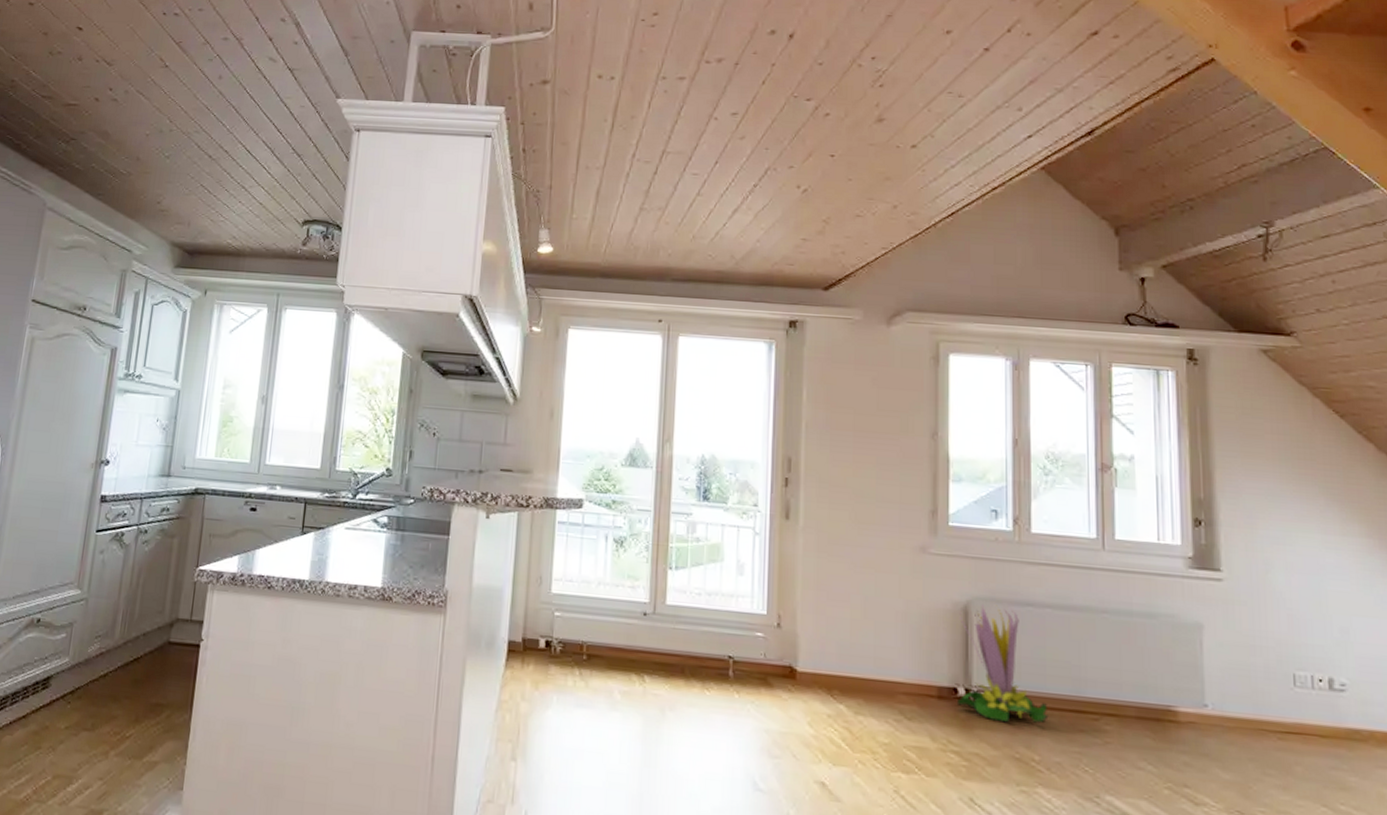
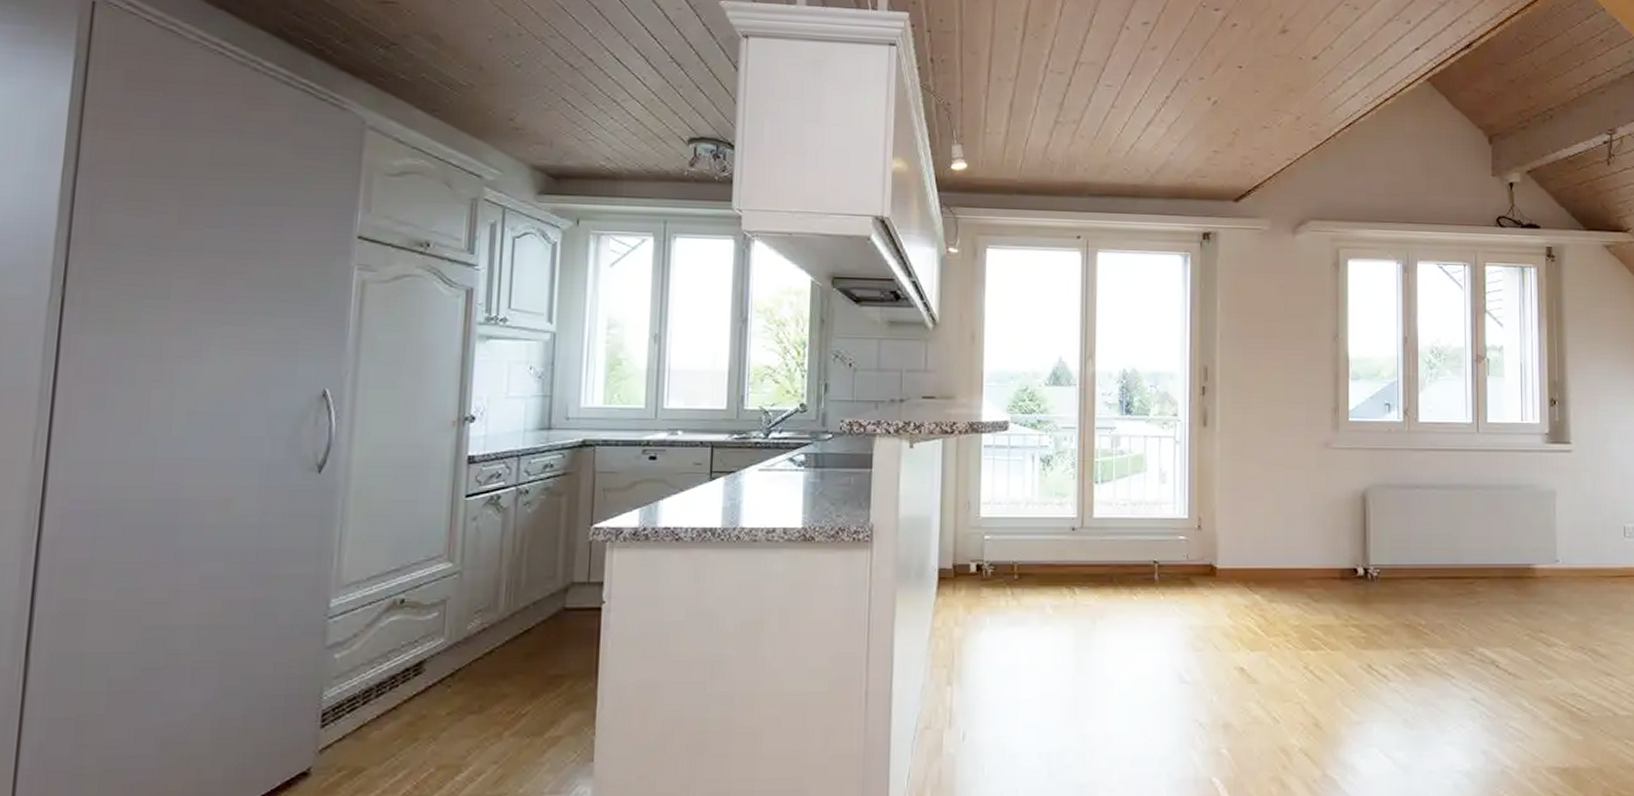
decorative plant: present [958,605,1049,723] -> none [1357,490,1433,595]

